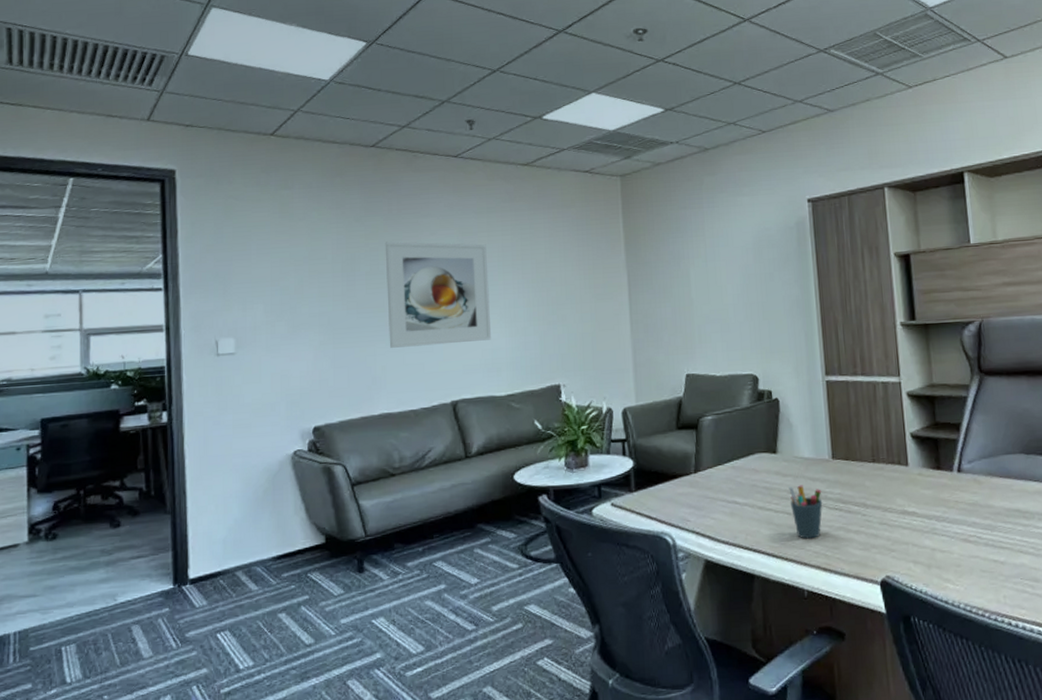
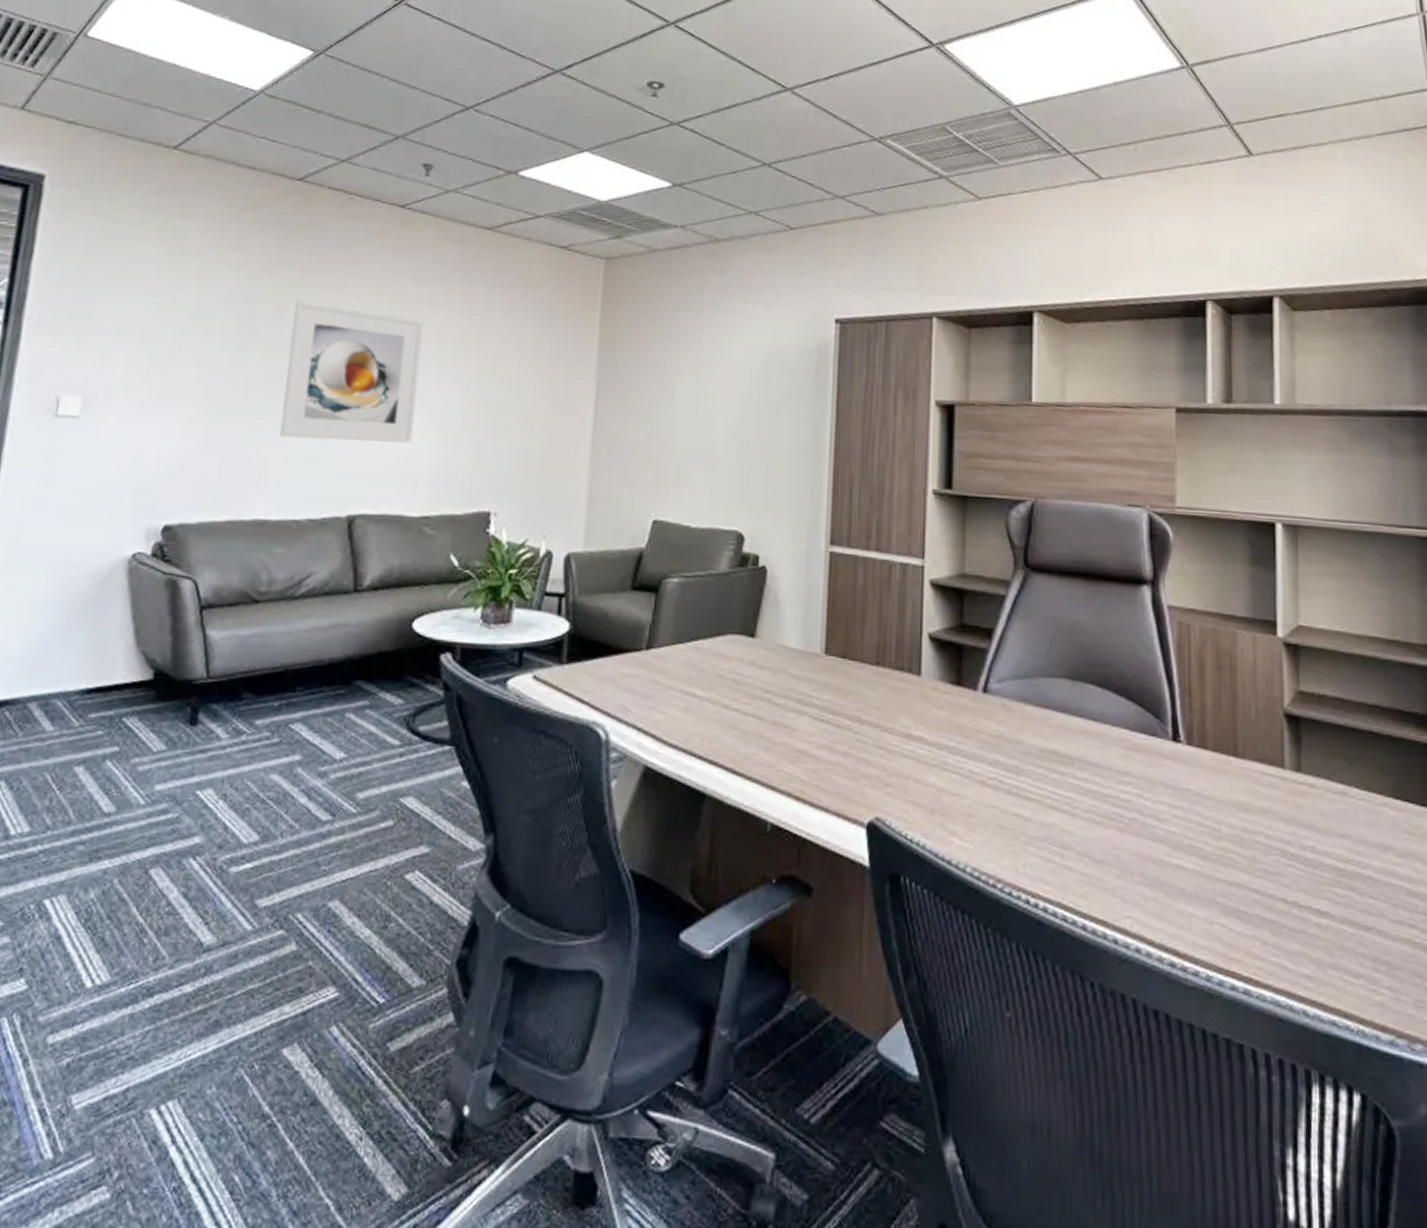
pen holder: present [788,485,823,539] -> none [764,682,807,756]

